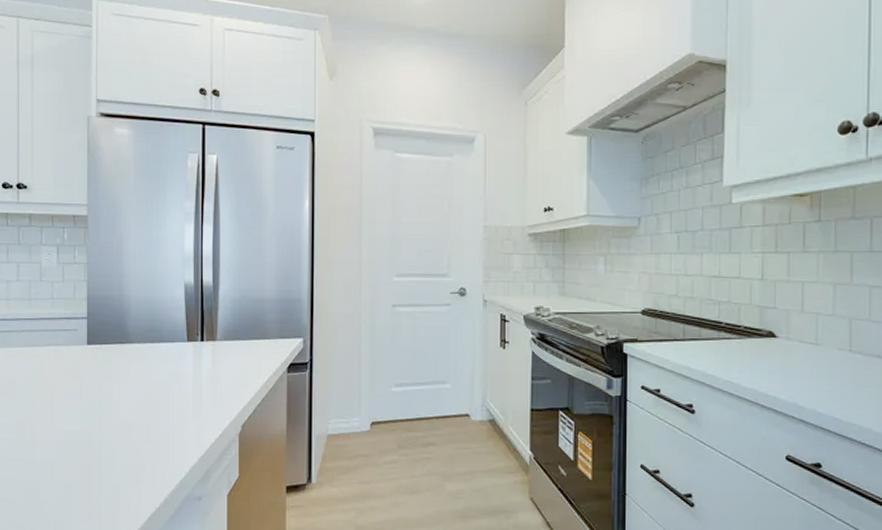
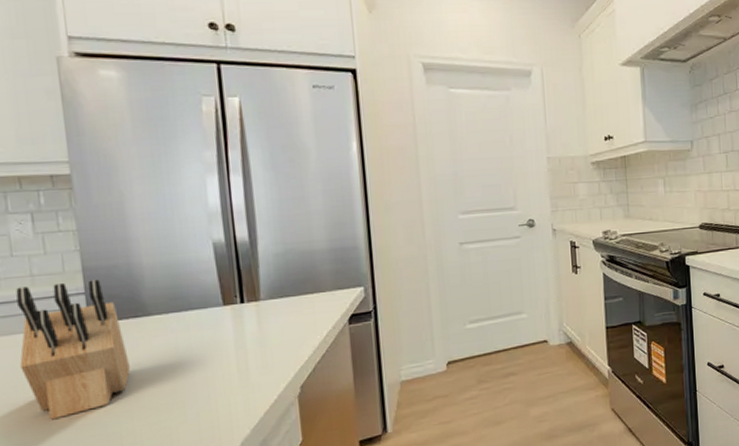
knife block: none [37,307,112,424] -> present [16,279,130,420]

